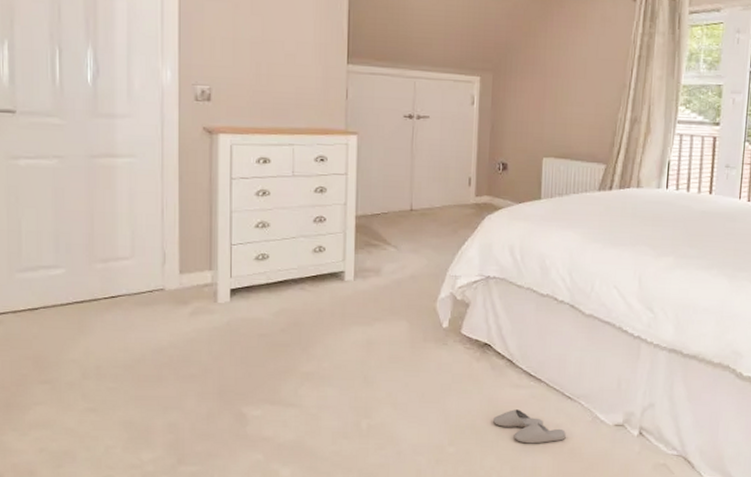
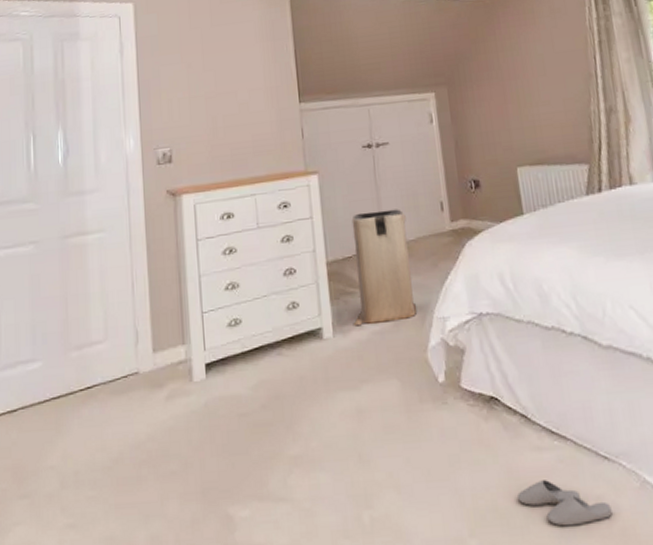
laundry basket: none [374,176,435,274] -> present [351,209,416,326]

